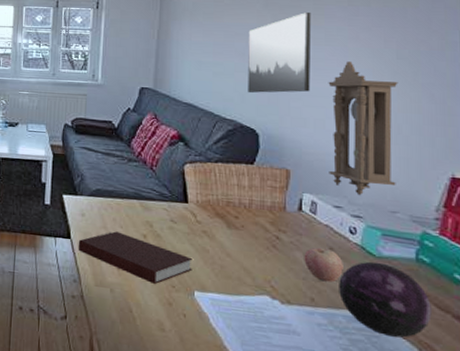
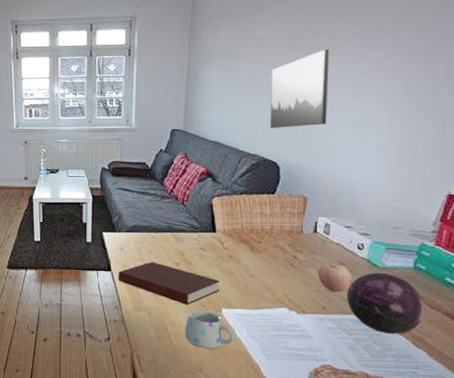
mug: none [152,290,210,339] -> present [185,310,235,349]
pendulum clock: present [328,61,398,196] -> none [341,94,406,216]

